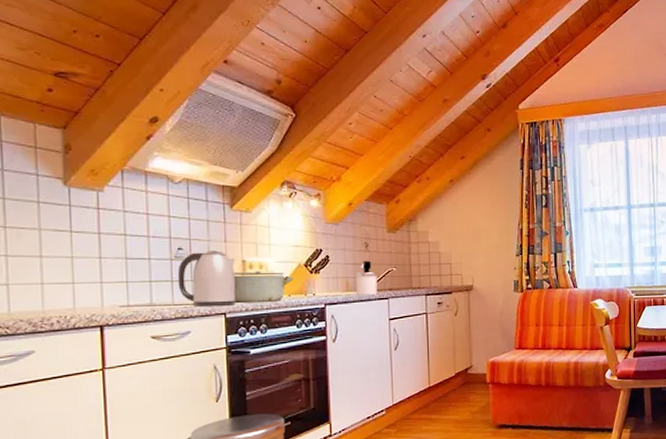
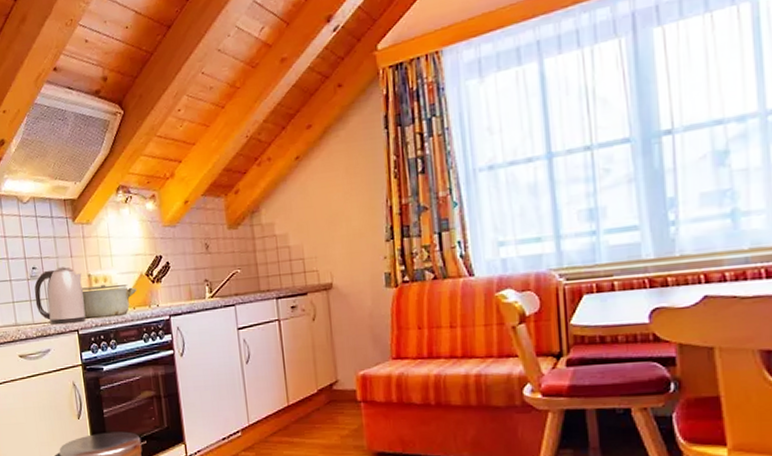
soap dispenser: present [356,261,378,296] -> none [198,264,223,304]

